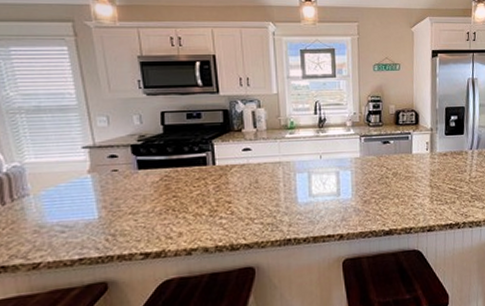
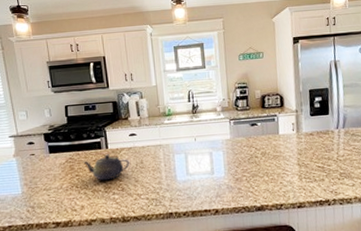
teapot: none [183,171,242,203] -> present [83,154,130,181]

